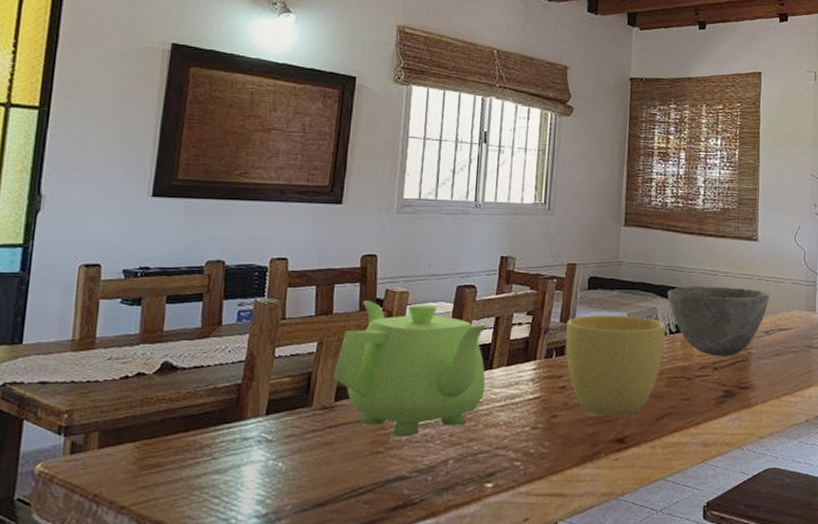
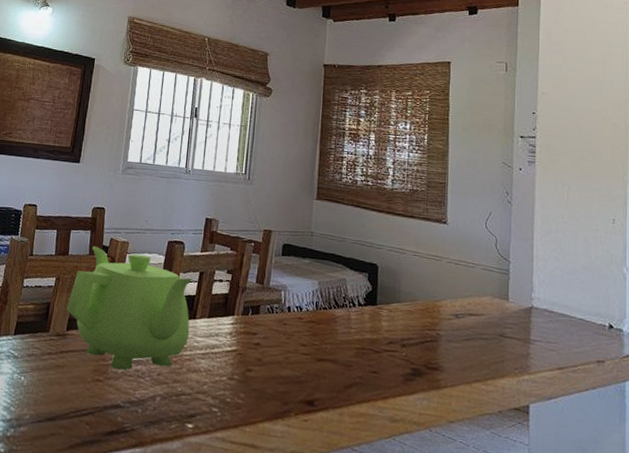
cup: present [565,315,667,416] -> none [261,279,355,380]
bowl: present [667,286,770,356] -> none [356,261,459,335]

